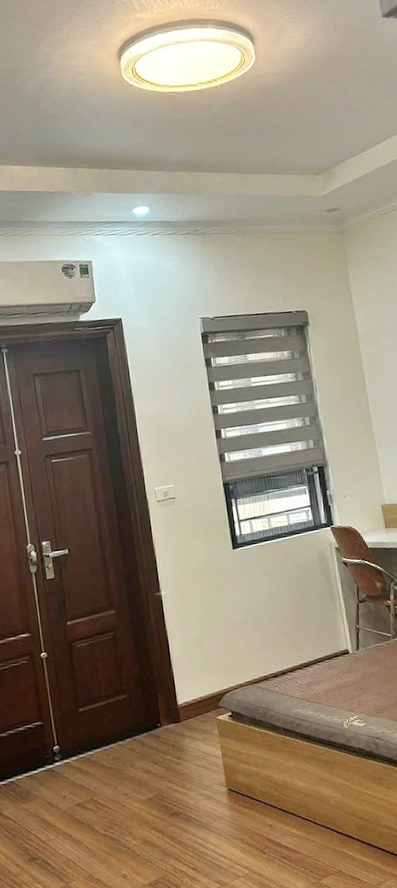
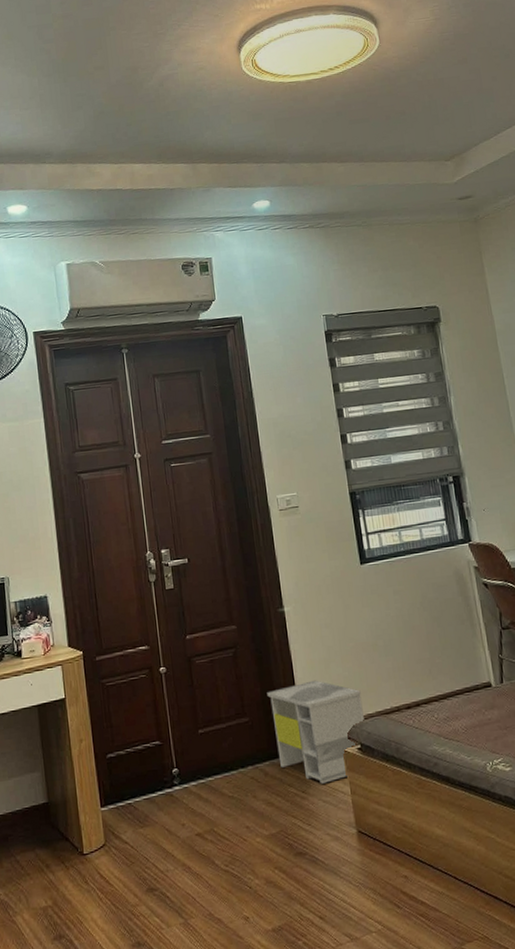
desk: none [144,656,235,750] -> present [267,680,364,784]

